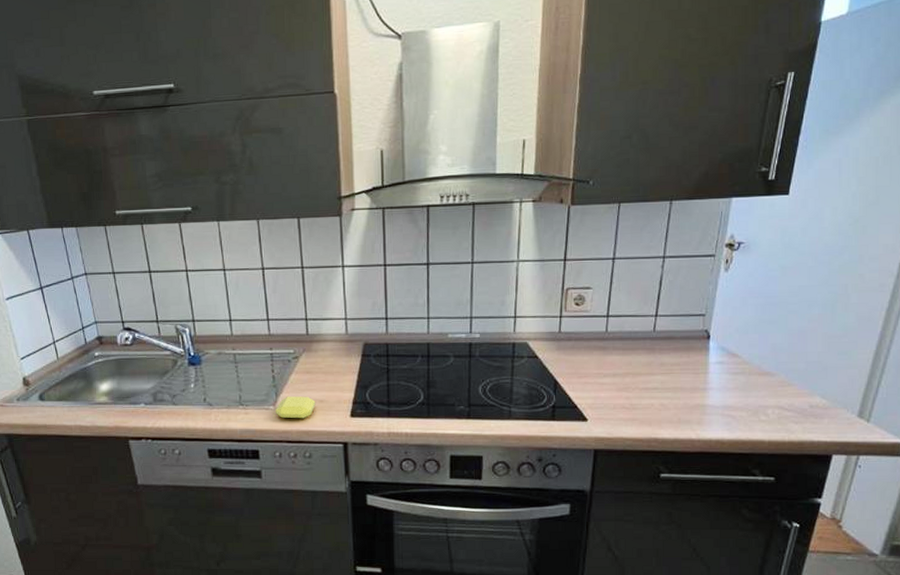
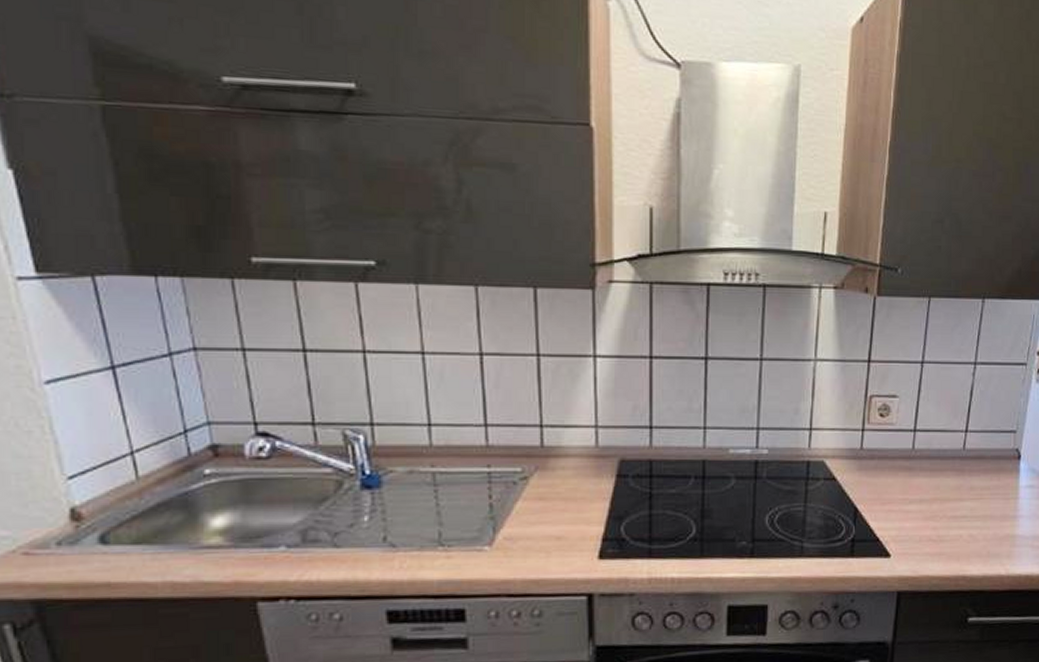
soap bar: present [276,396,316,419] -> none [492,532,550,564]

